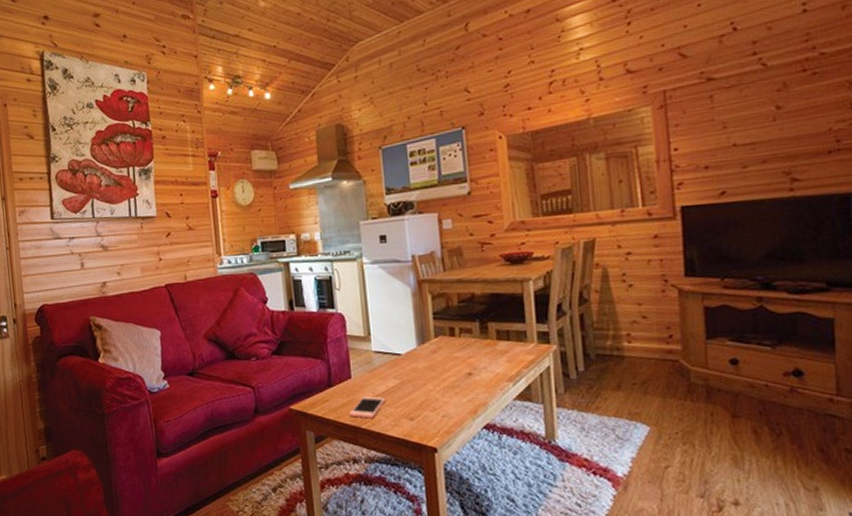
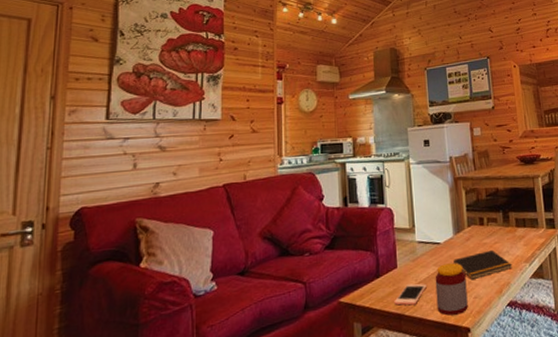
jar: none [395,377,435,433] -> present [435,263,468,316]
notepad: none [417,364,491,396] -> present [453,249,513,279]

